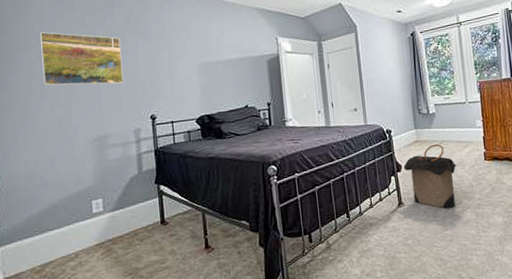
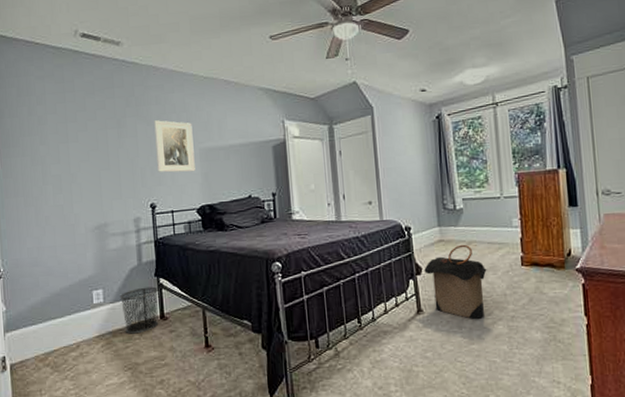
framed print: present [39,32,124,86] -> none [41,115,124,171]
waste bin: none [120,193,159,241] -> present [119,286,159,334]
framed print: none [154,37,195,86] -> present [154,120,196,173]

